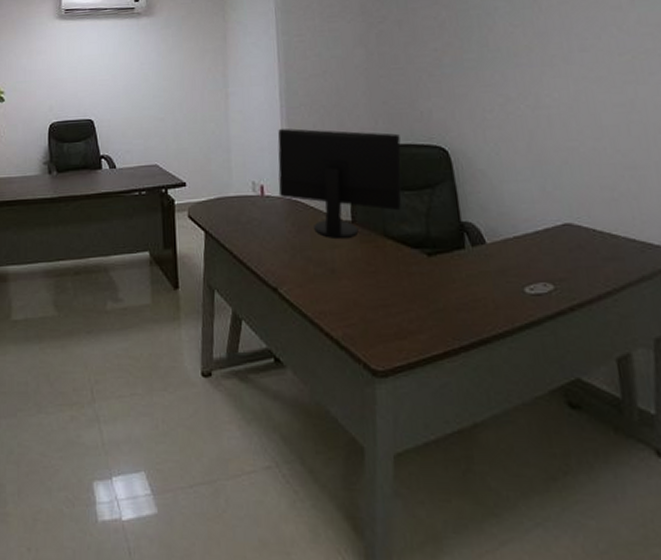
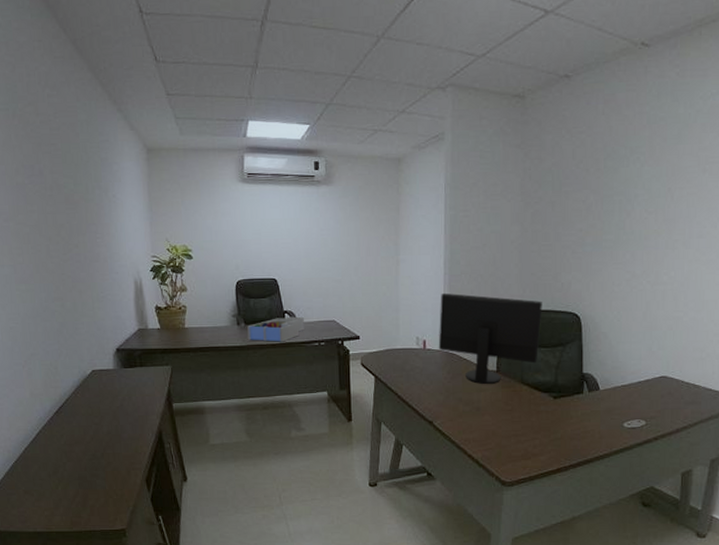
desk organizer: none [60,161,123,193] -> present [247,316,304,342]

